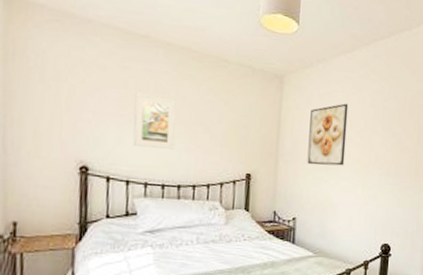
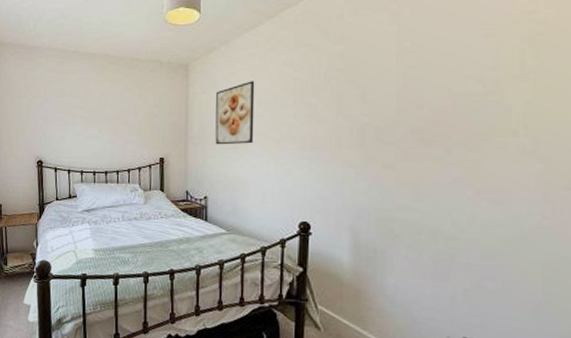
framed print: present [133,92,177,149] -> none [70,98,102,142]

